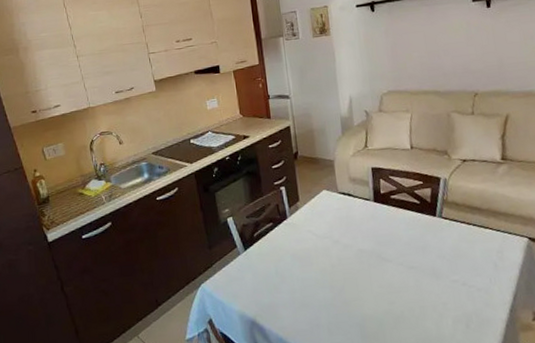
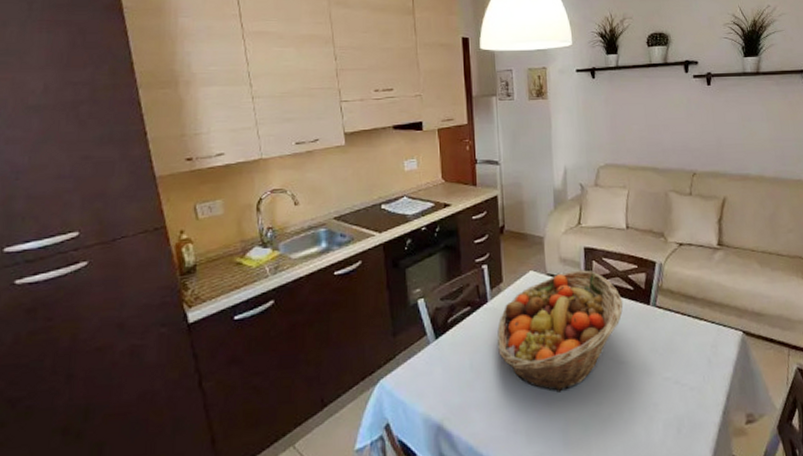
fruit basket: none [297,187,411,294] -> present [497,270,624,393]

